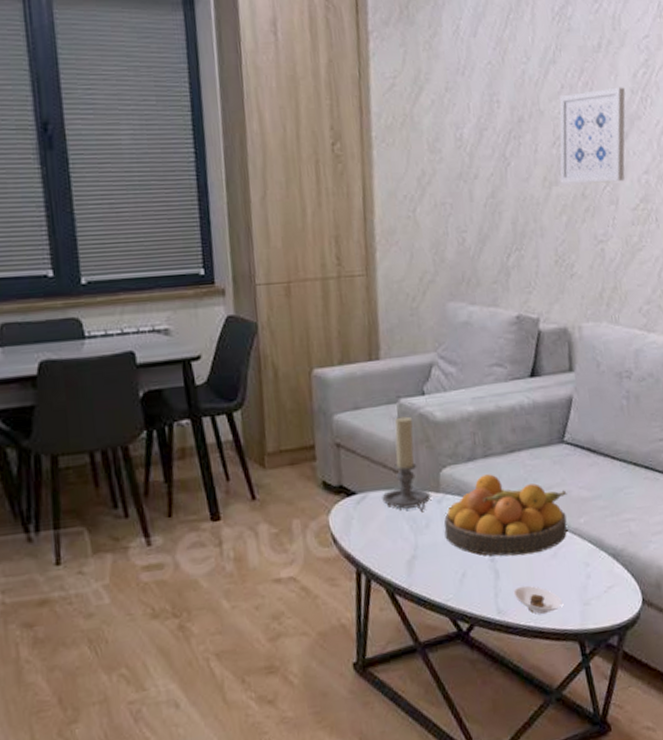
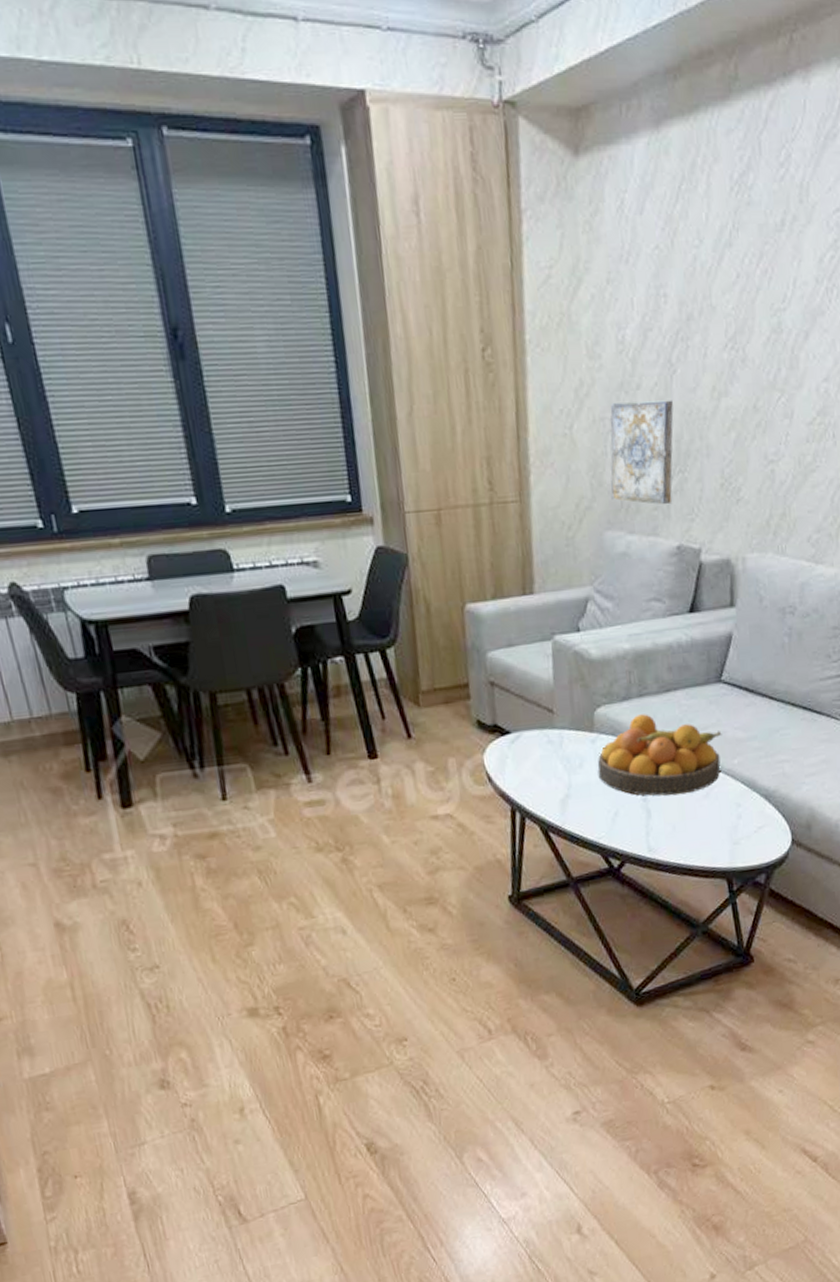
candle holder: present [382,416,431,511] -> none [536,654,585,751]
wall art: none [450,188,510,279] -> present [610,400,674,505]
saucer: present [513,585,562,615] -> none [664,824,712,853]
wall art: present [559,87,626,184] -> none [730,275,810,394]

